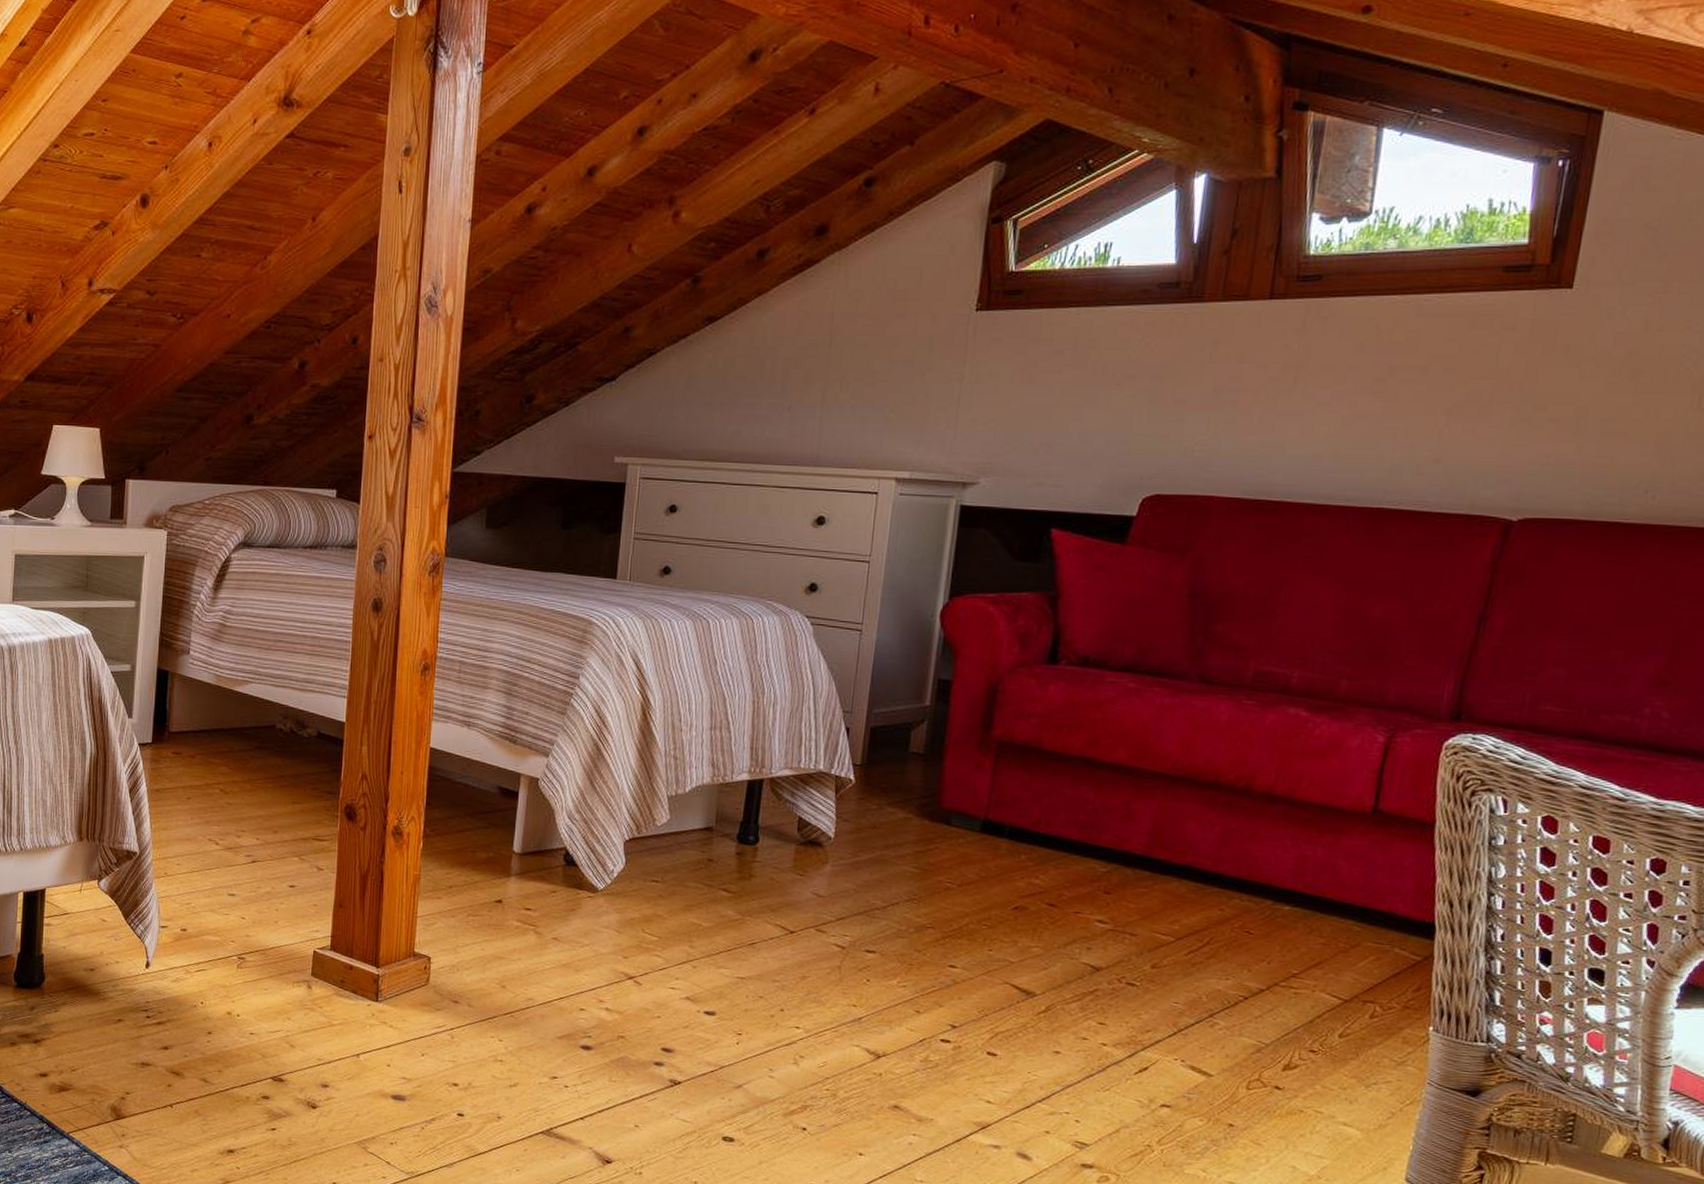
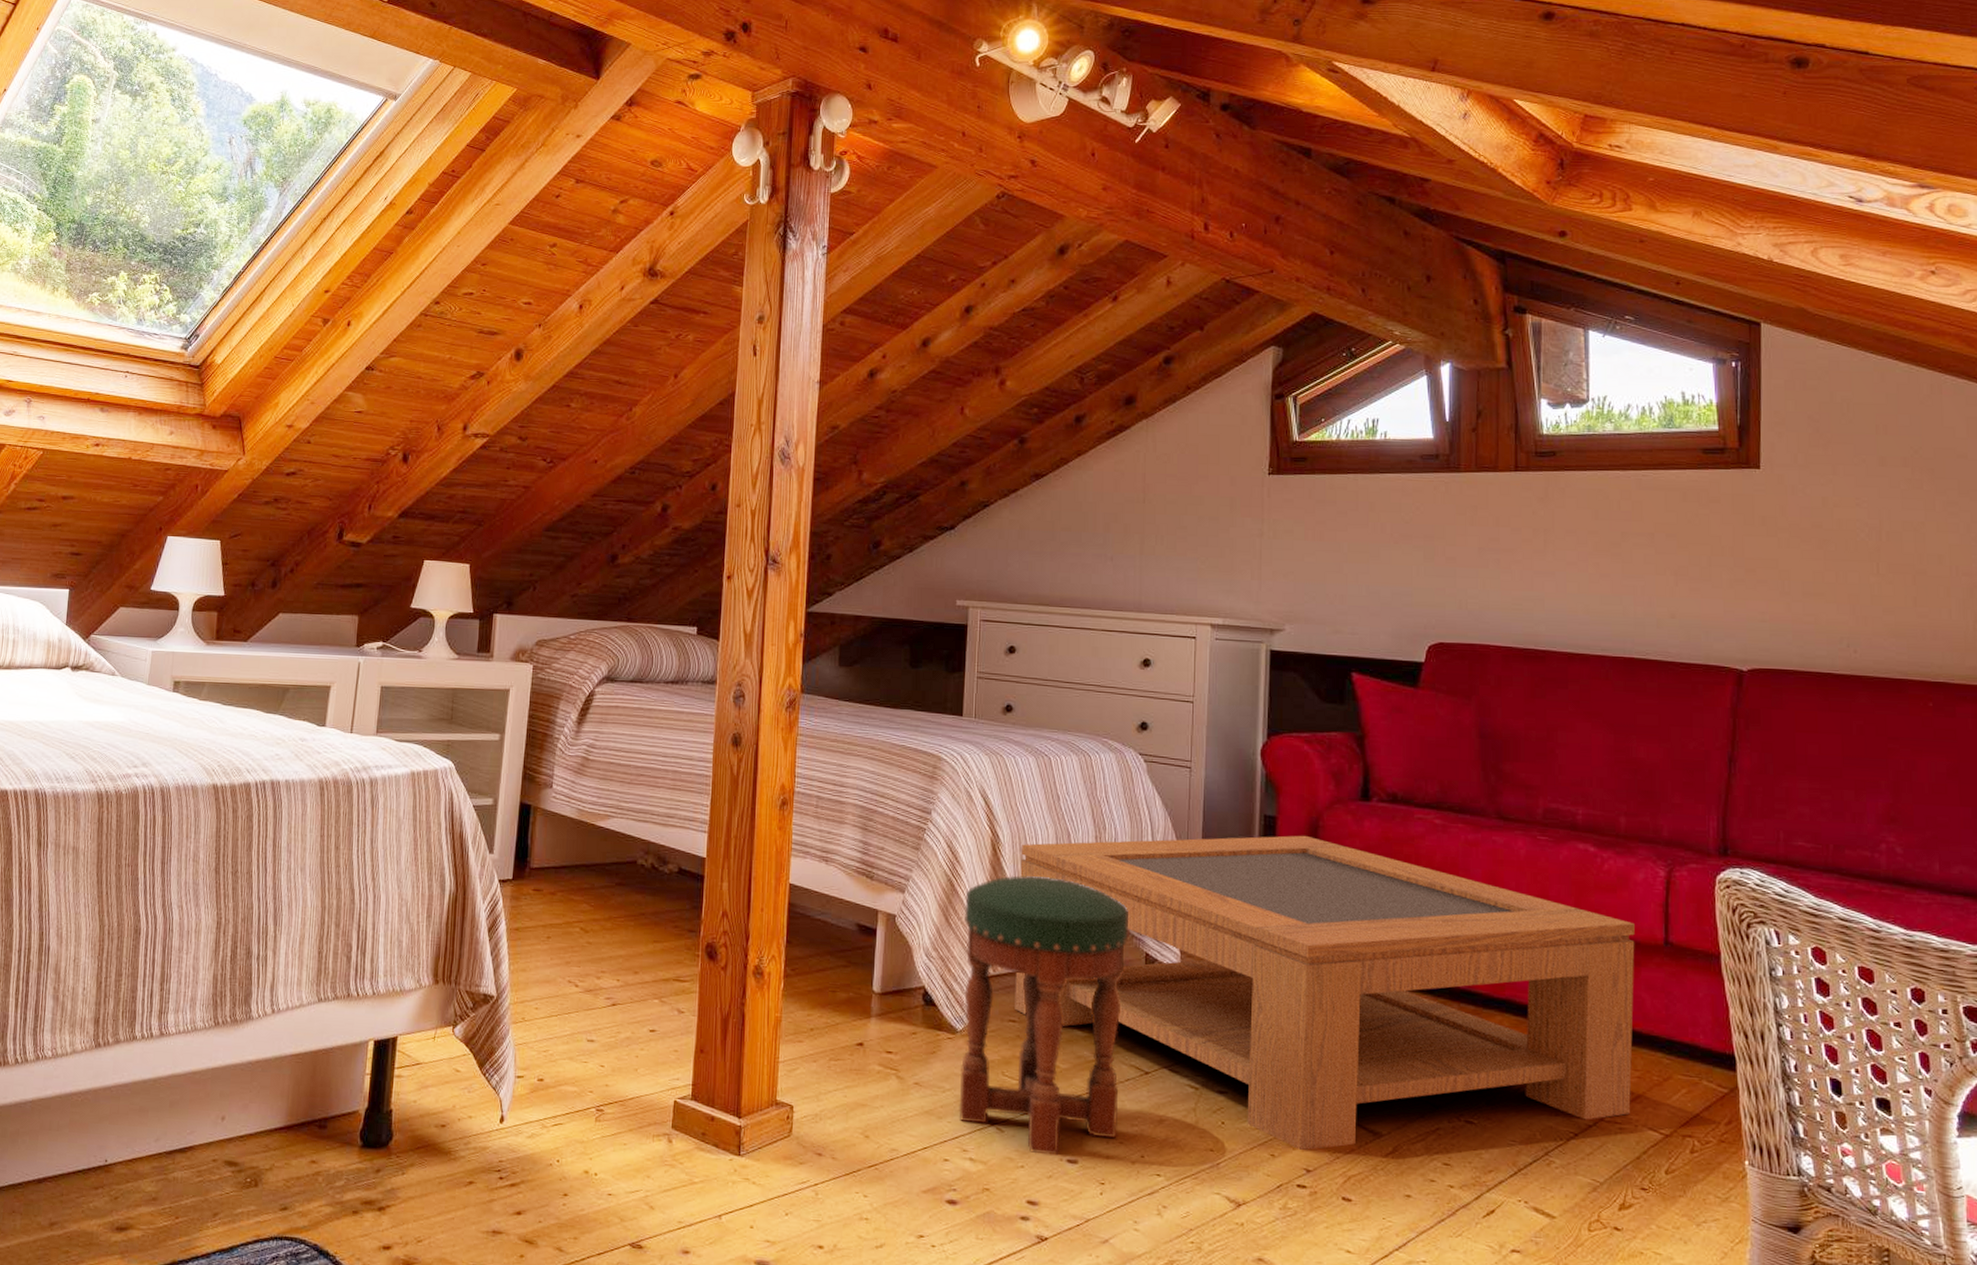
stool: none [596,740,783,1008] -> present [959,875,1128,1156]
coffee table: none [658,699,1342,1008] -> present [1015,835,1635,1150]

